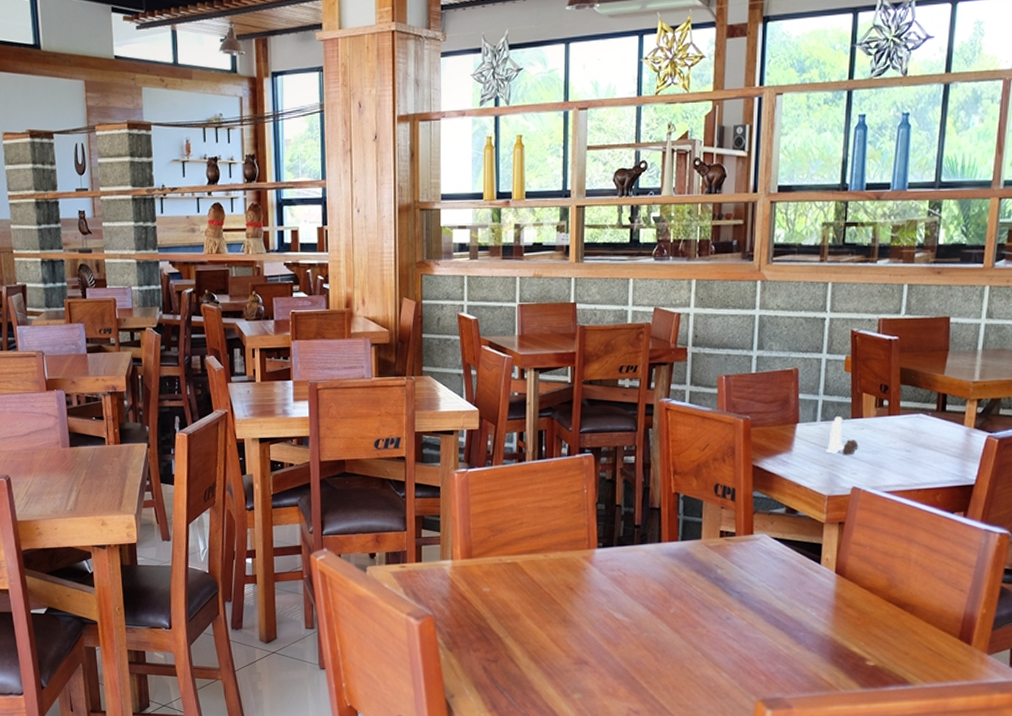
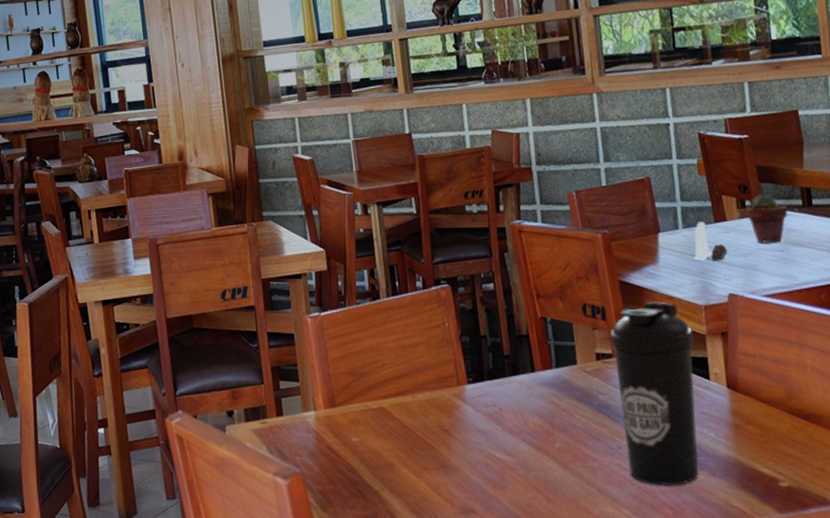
water bottle: none [734,487,813,655] -> present [609,301,699,486]
potted succulent: none [882,395,922,443] -> present [745,193,788,244]

